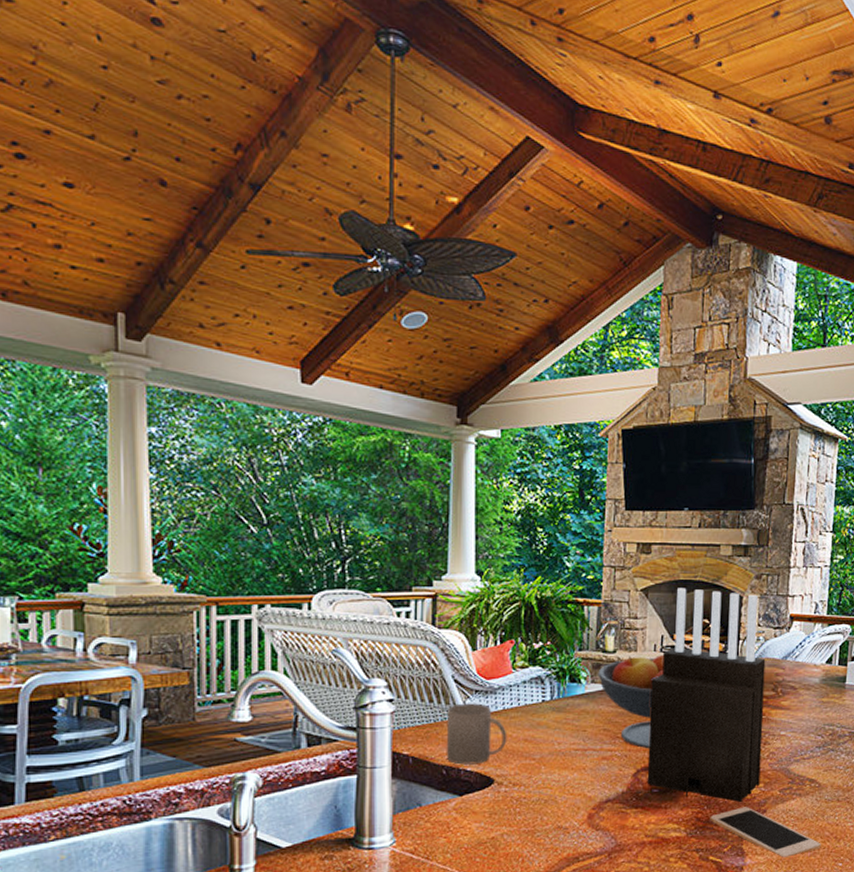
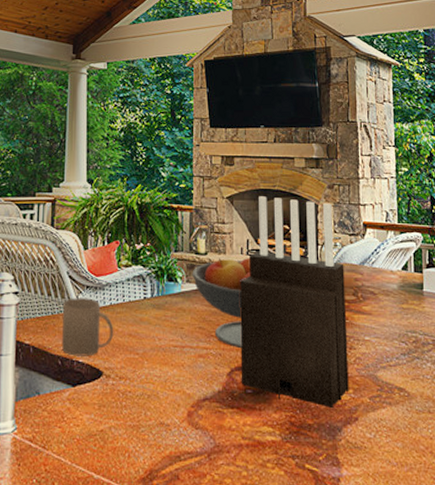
cell phone: present [710,807,821,857] -> none [303,413,417,471]

